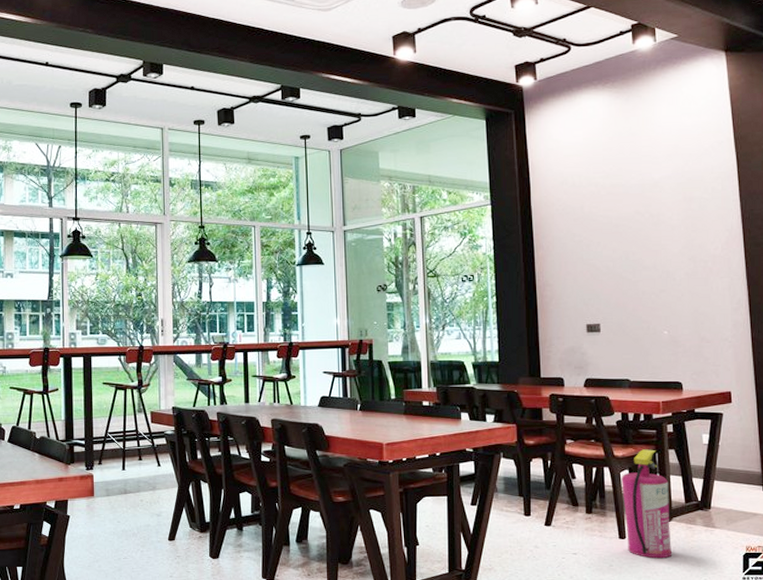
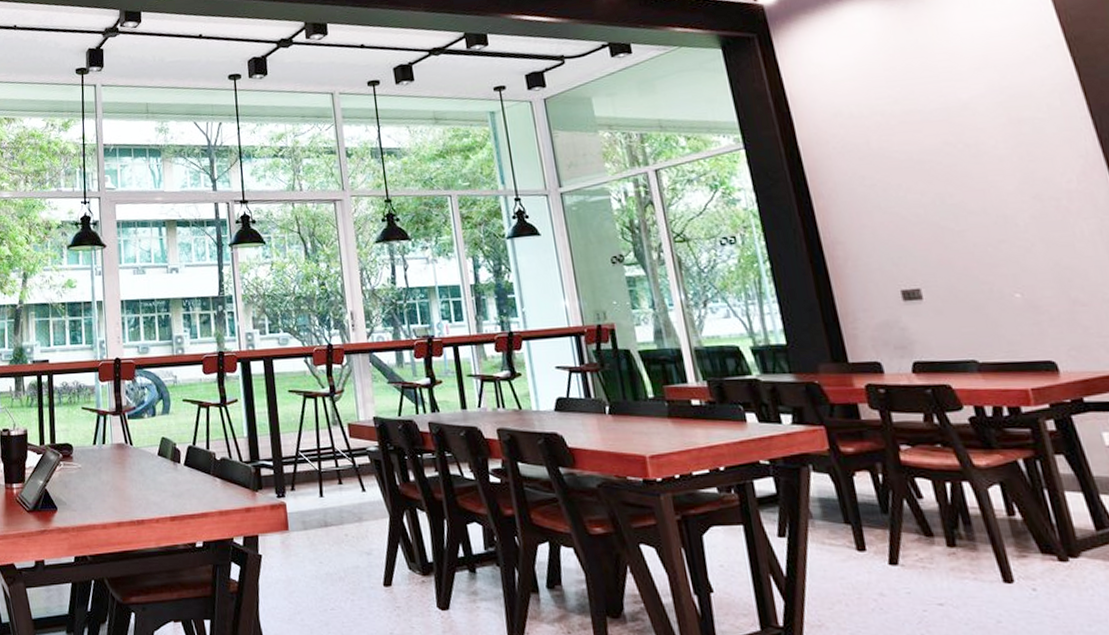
fire extinguisher: present [622,449,673,559] -> none [991,455,1092,612]

